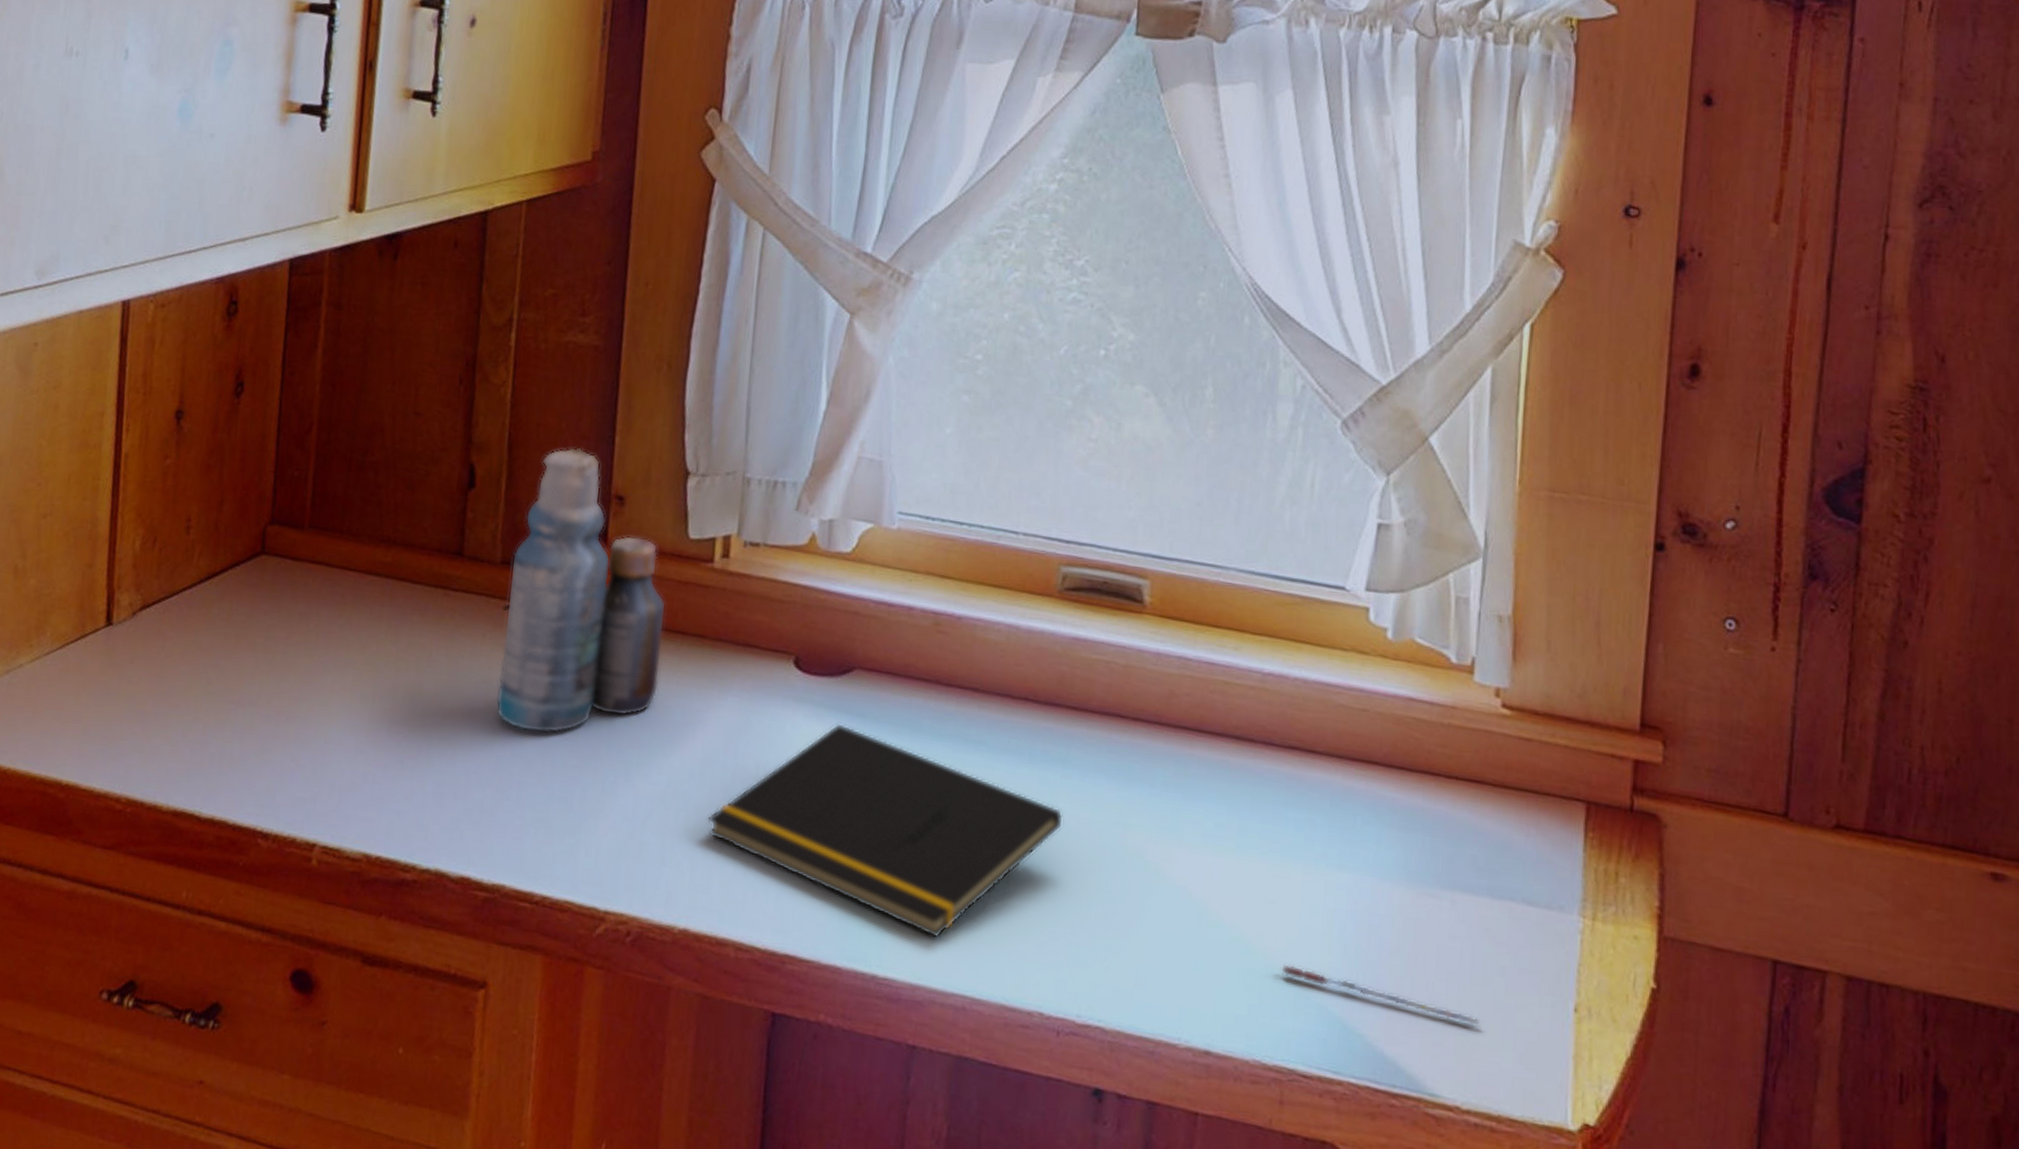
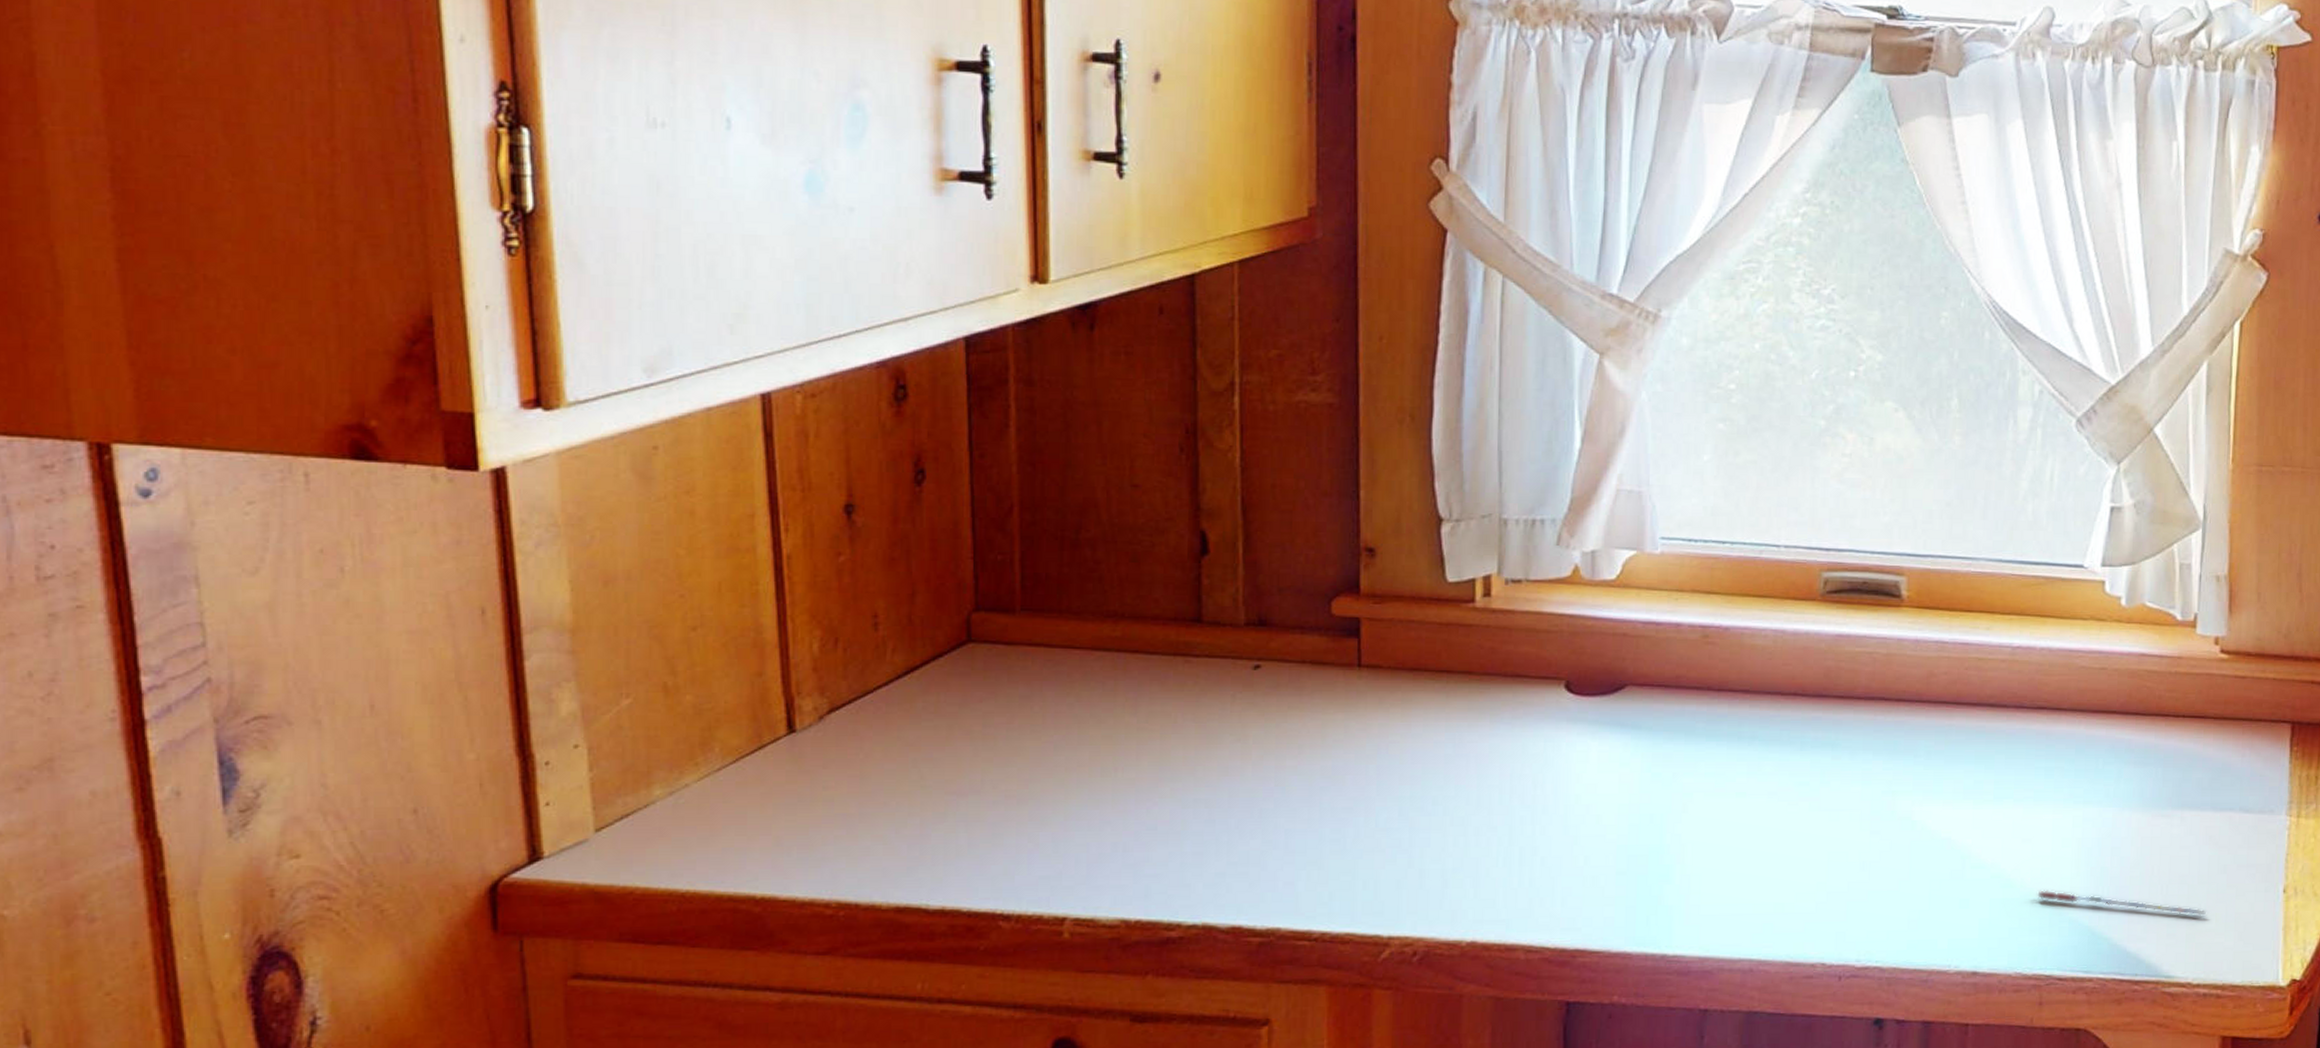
bottle: present [496,447,667,734] -> none [1253,504,1429,783]
notepad: present [707,723,1063,938] -> none [1488,737,1835,914]

